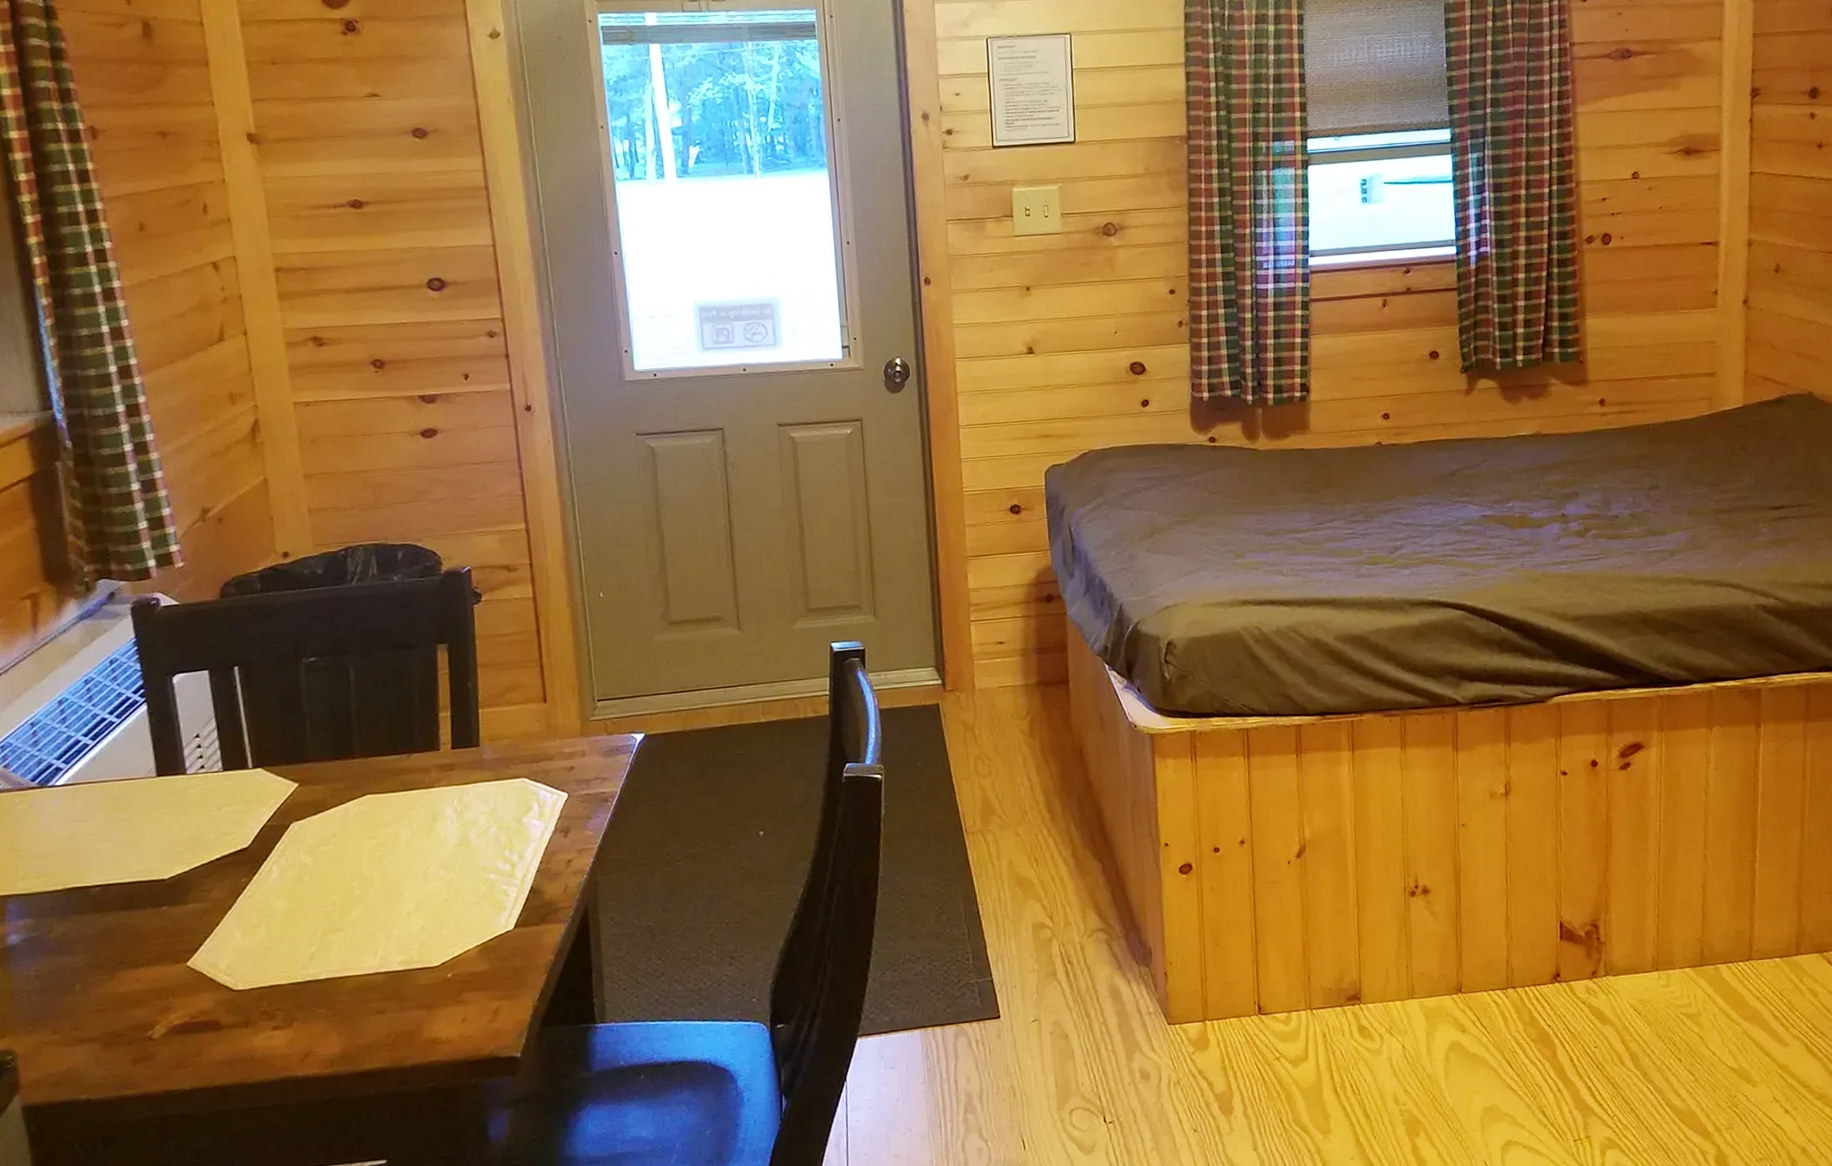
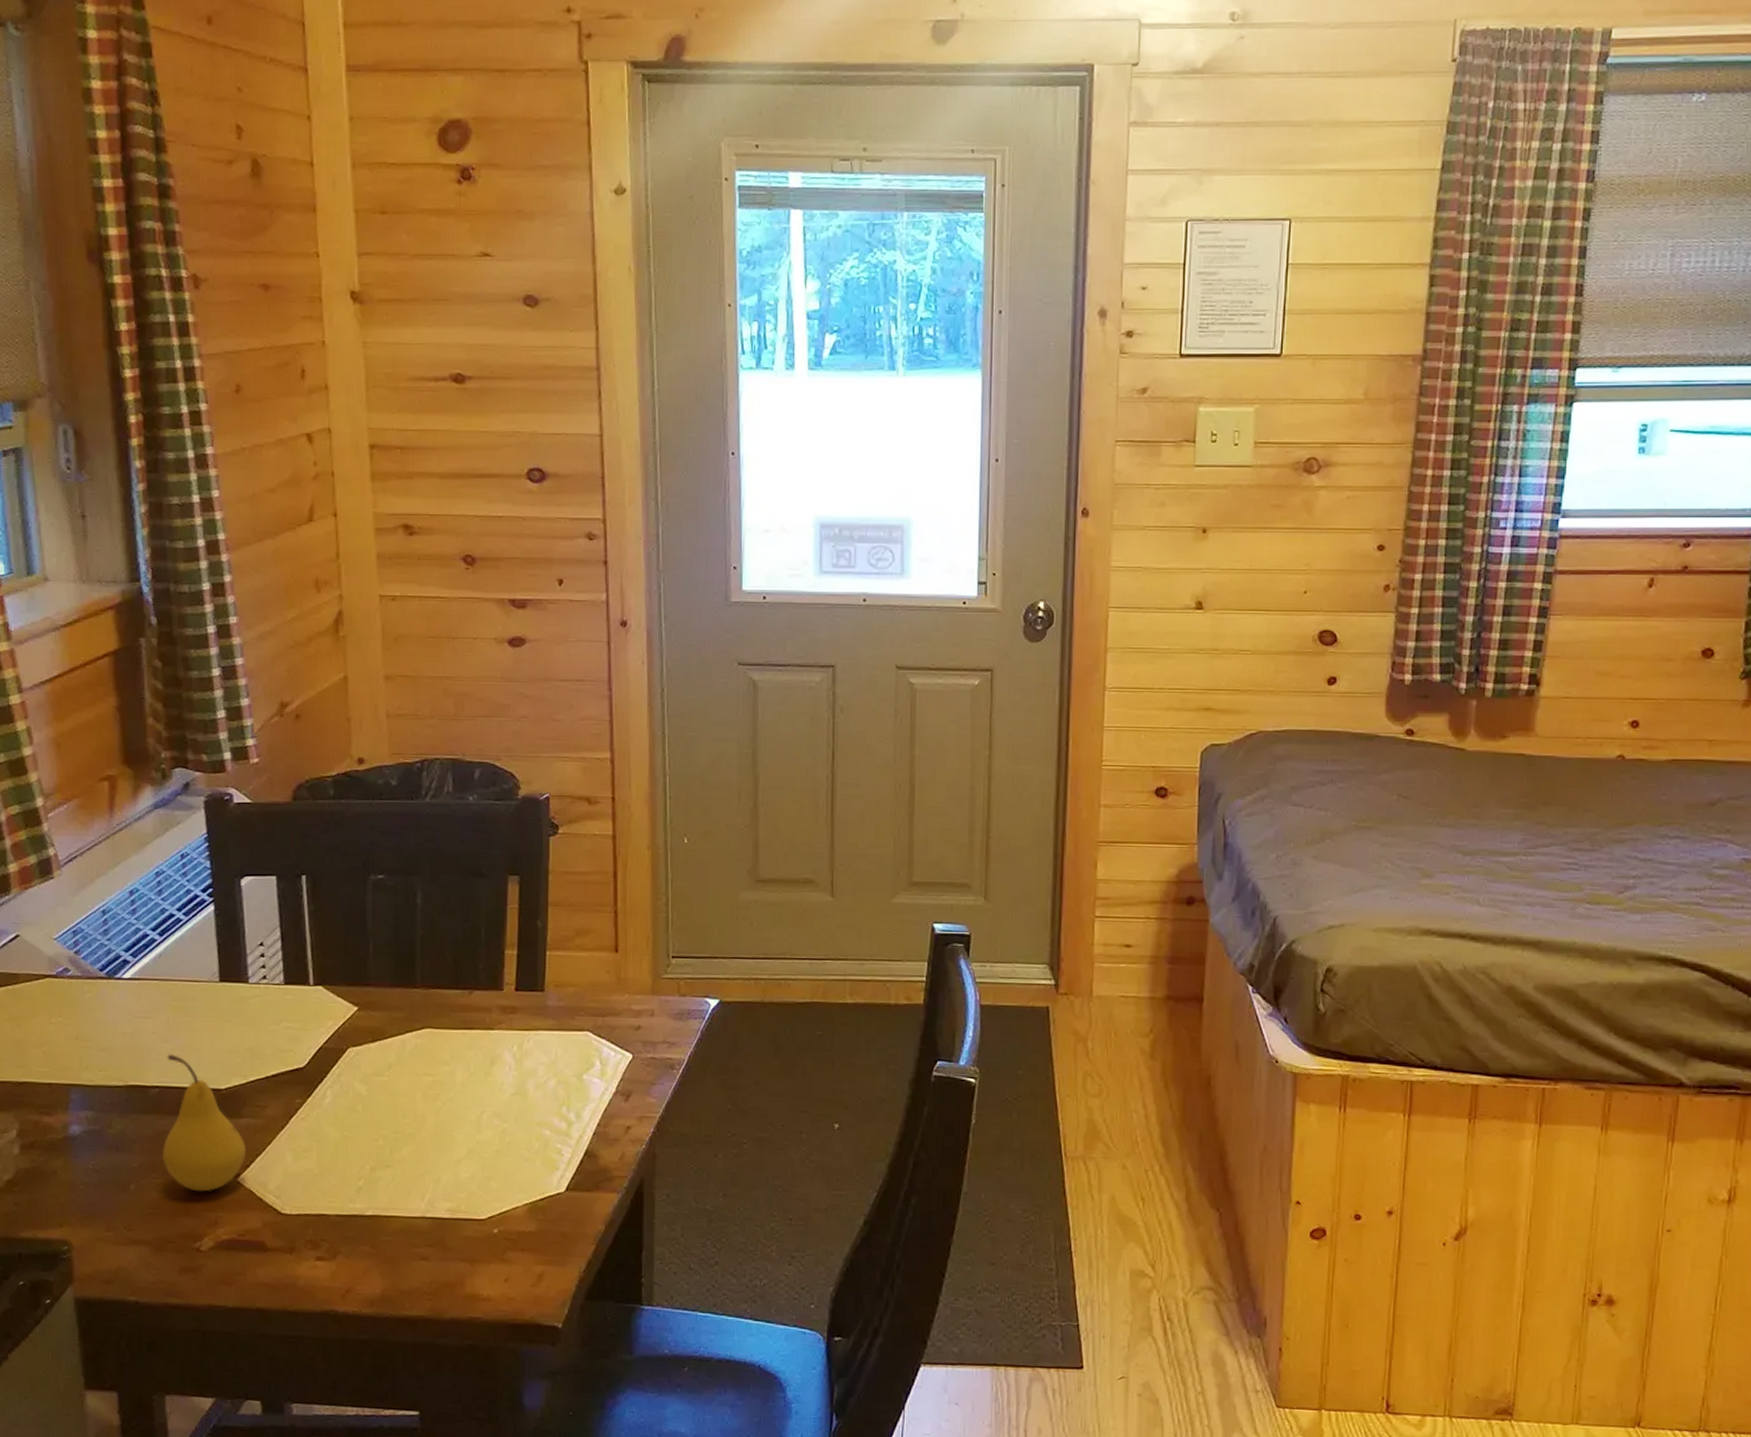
fruit: none [106,852,195,982] -> present [161,1054,247,1192]

